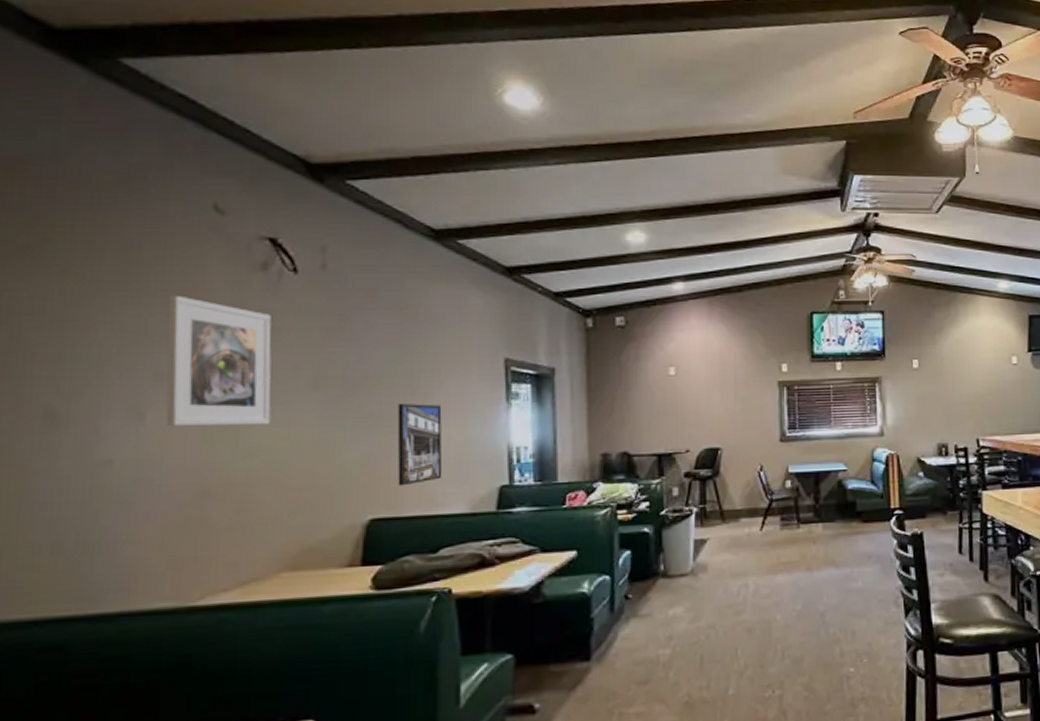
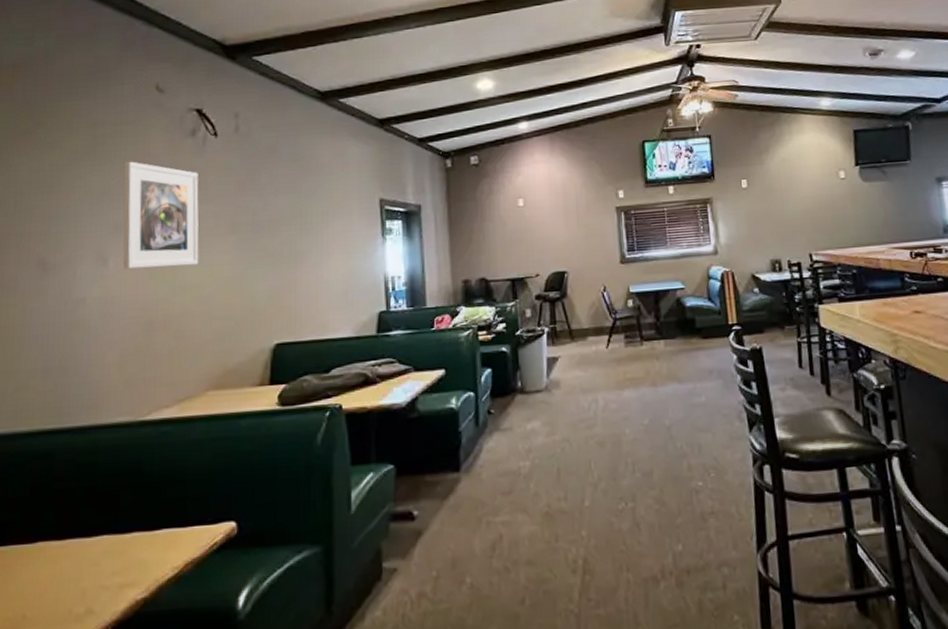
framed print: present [397,403,443,486] -> none [295,241,332,314]

